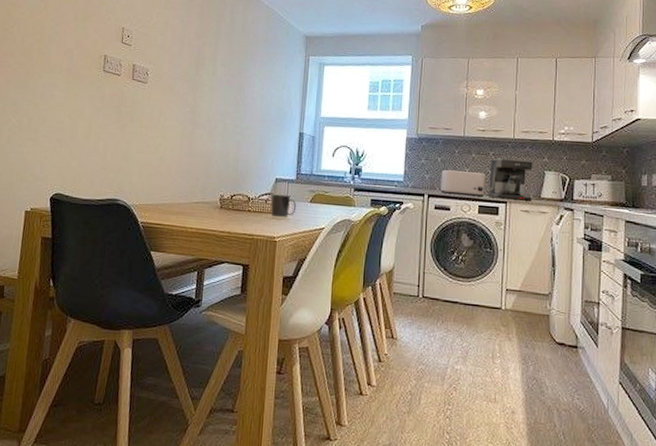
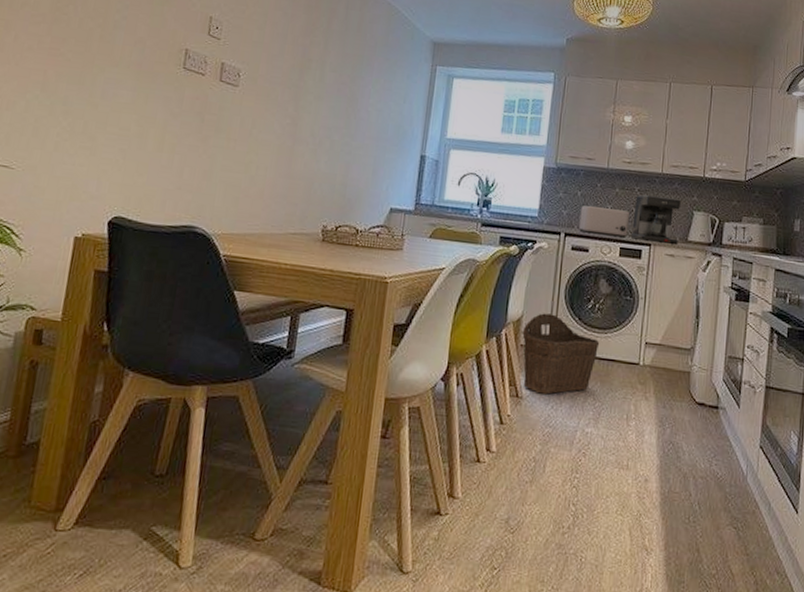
mug: present [270,193,297,220] -> none [382,226,414,257]
wicker basket: none [394,265,465,336] -> present [522,313,600,395]

